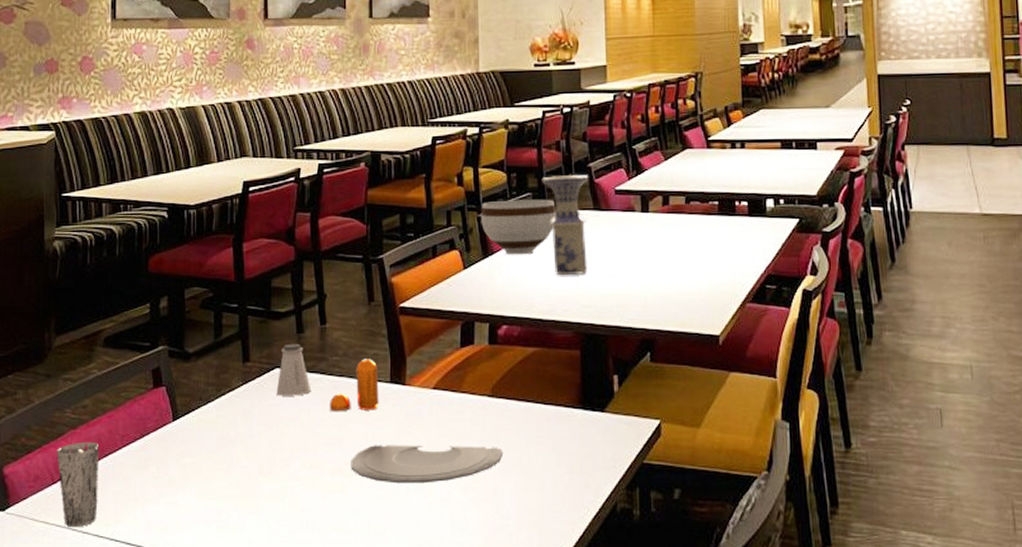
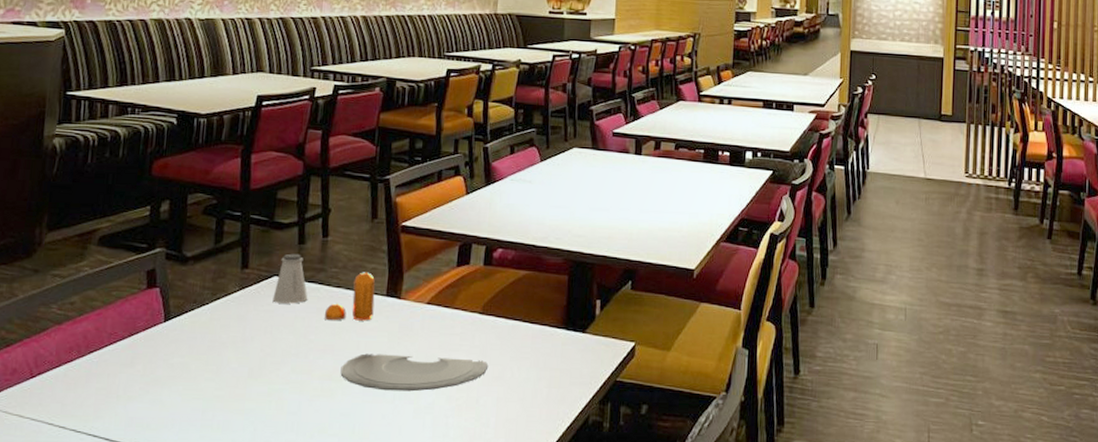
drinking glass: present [57,441,100,528] -> none [37,337,85,422]
bowl: present [481,199,556,255] -> none [486,133,557,185]
vase: present [542,175,589,276] -> none [546,115,590,208]

